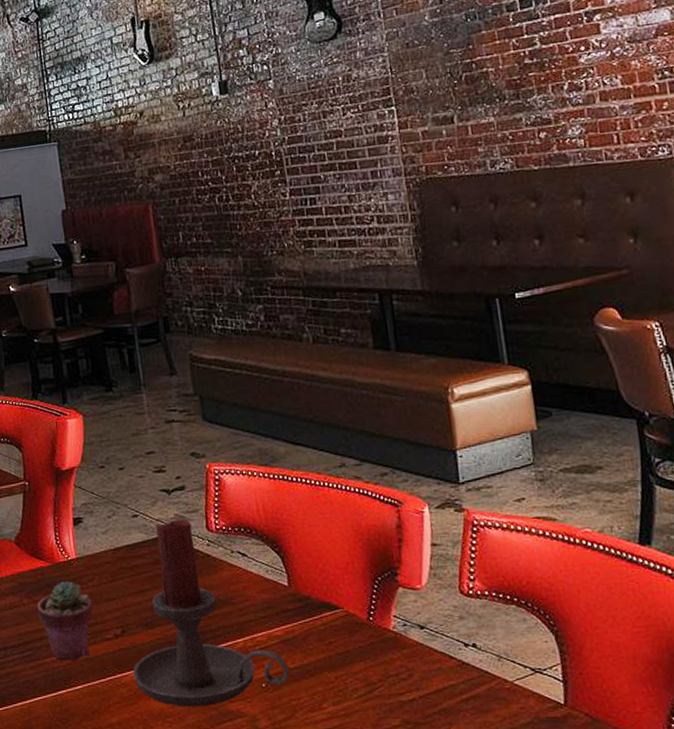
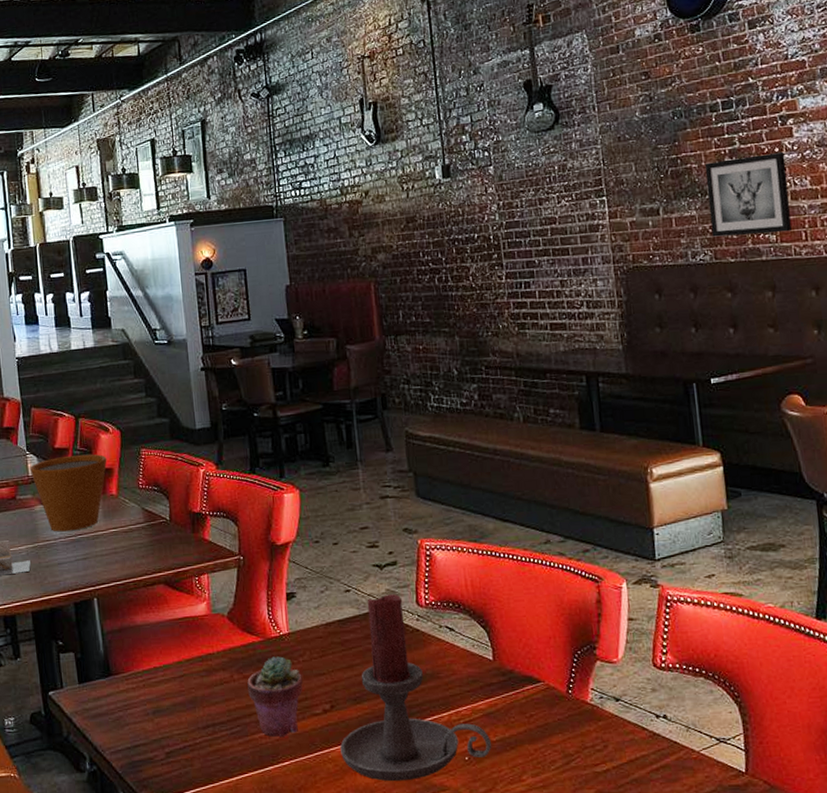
wall art: none [502,50,602,144] -> present [704,151,792,237]

